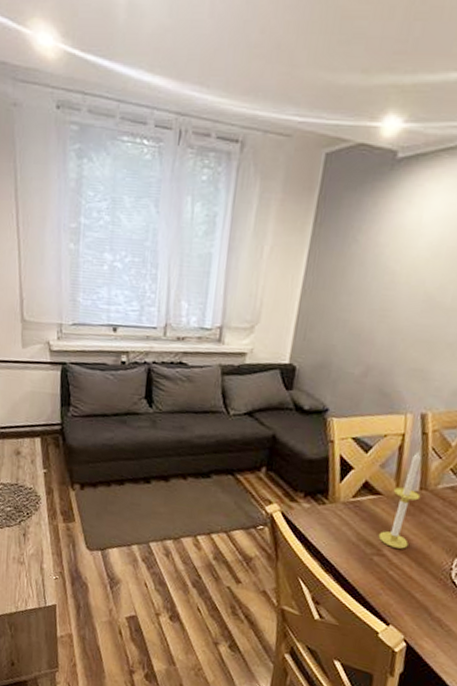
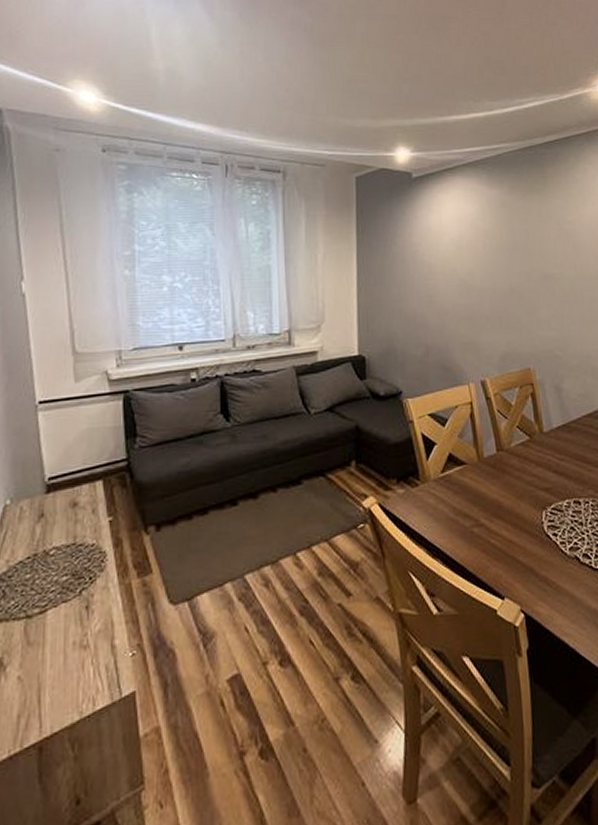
candle: present [378,451,421,549] -> none [472,415,501,515]

